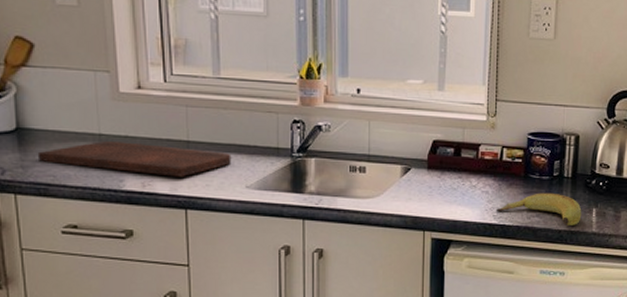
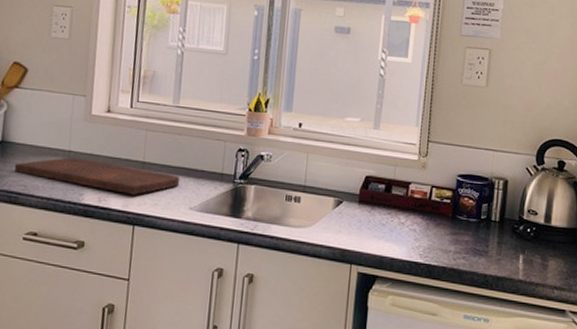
banana: present [497,192,582,225] -> none [423,234,509,271]

